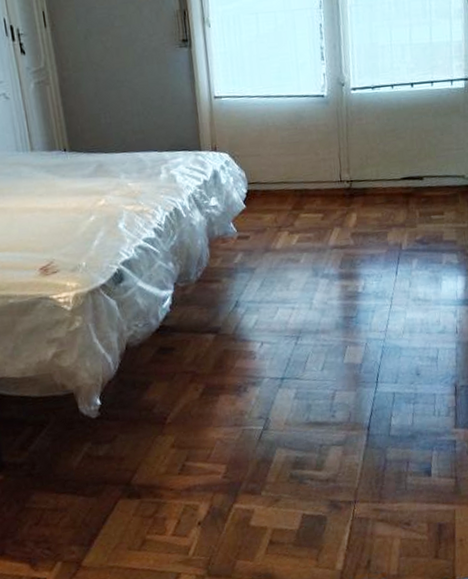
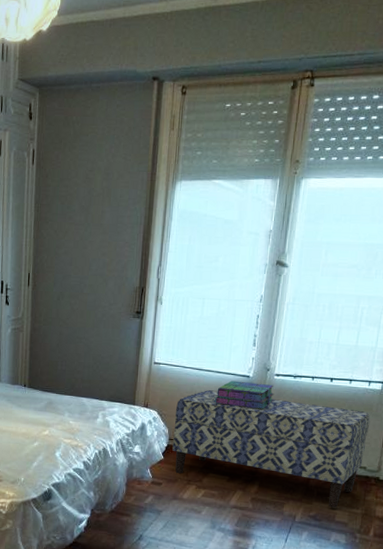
bench: none [249,114,460,228] -> present [172,390,370,508]
stack of books: none [291,101,355,134] -> present [215,380,275,409]

